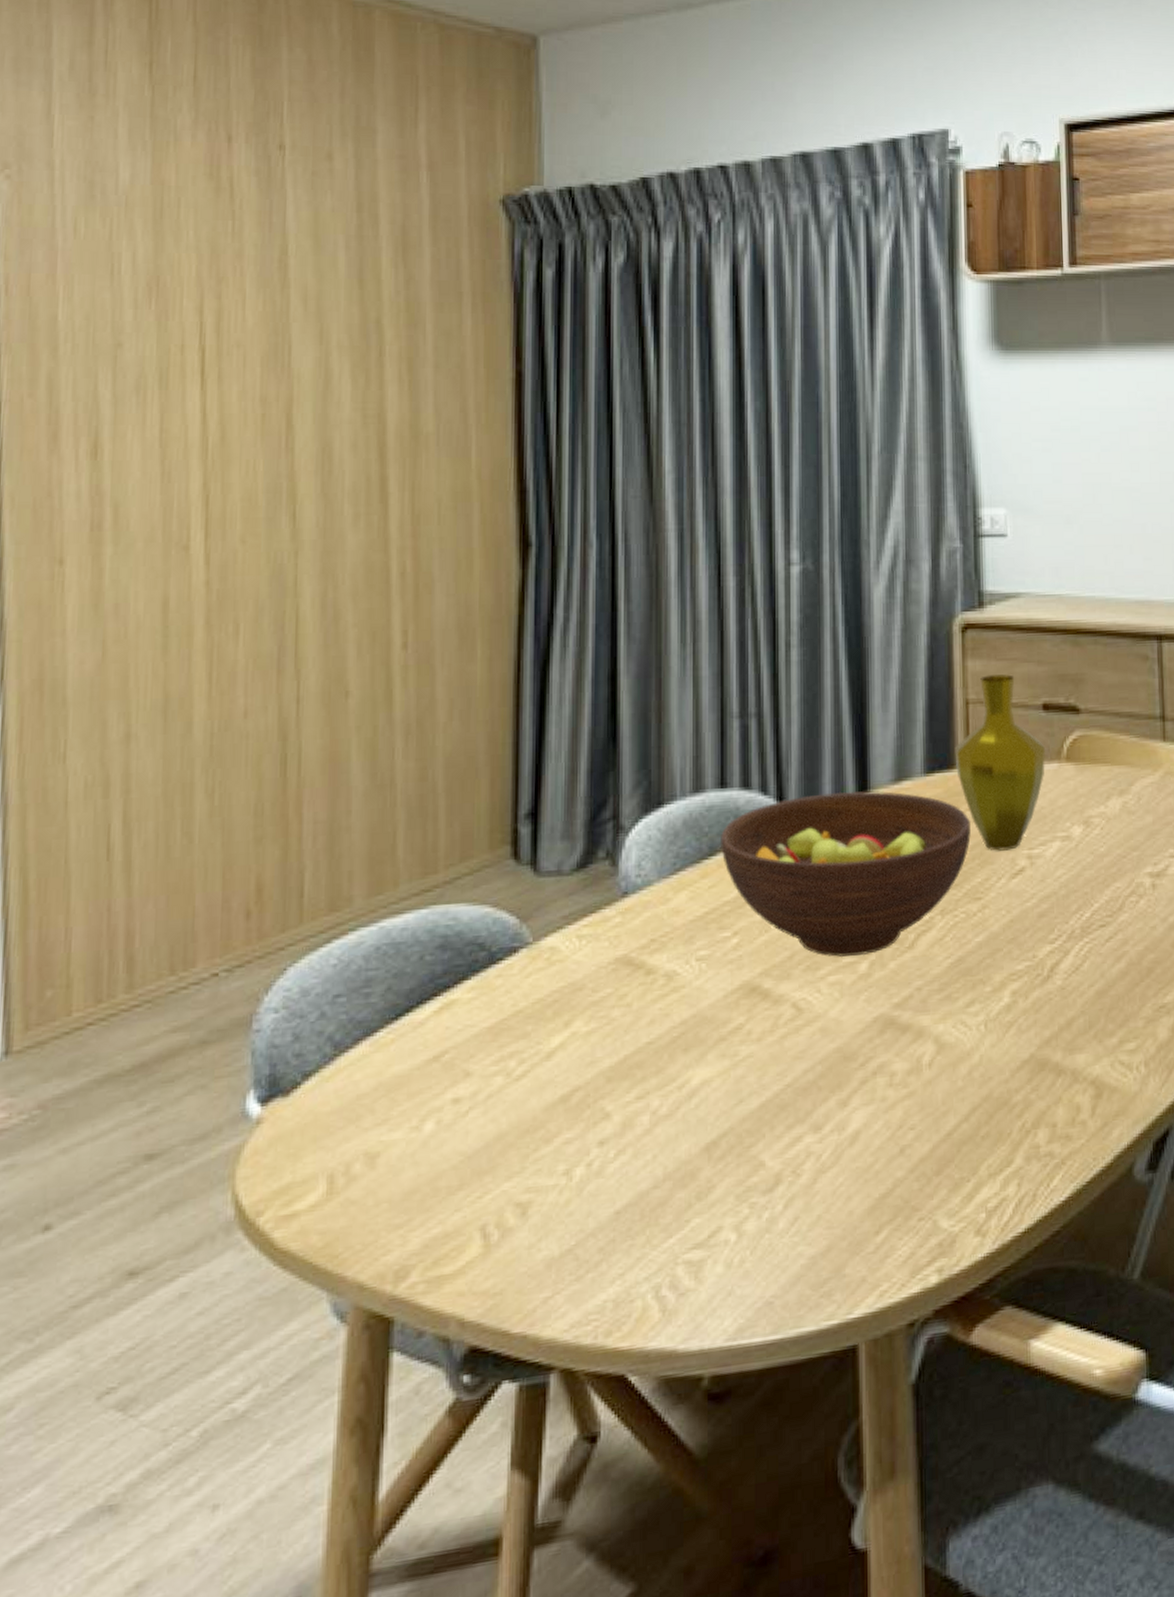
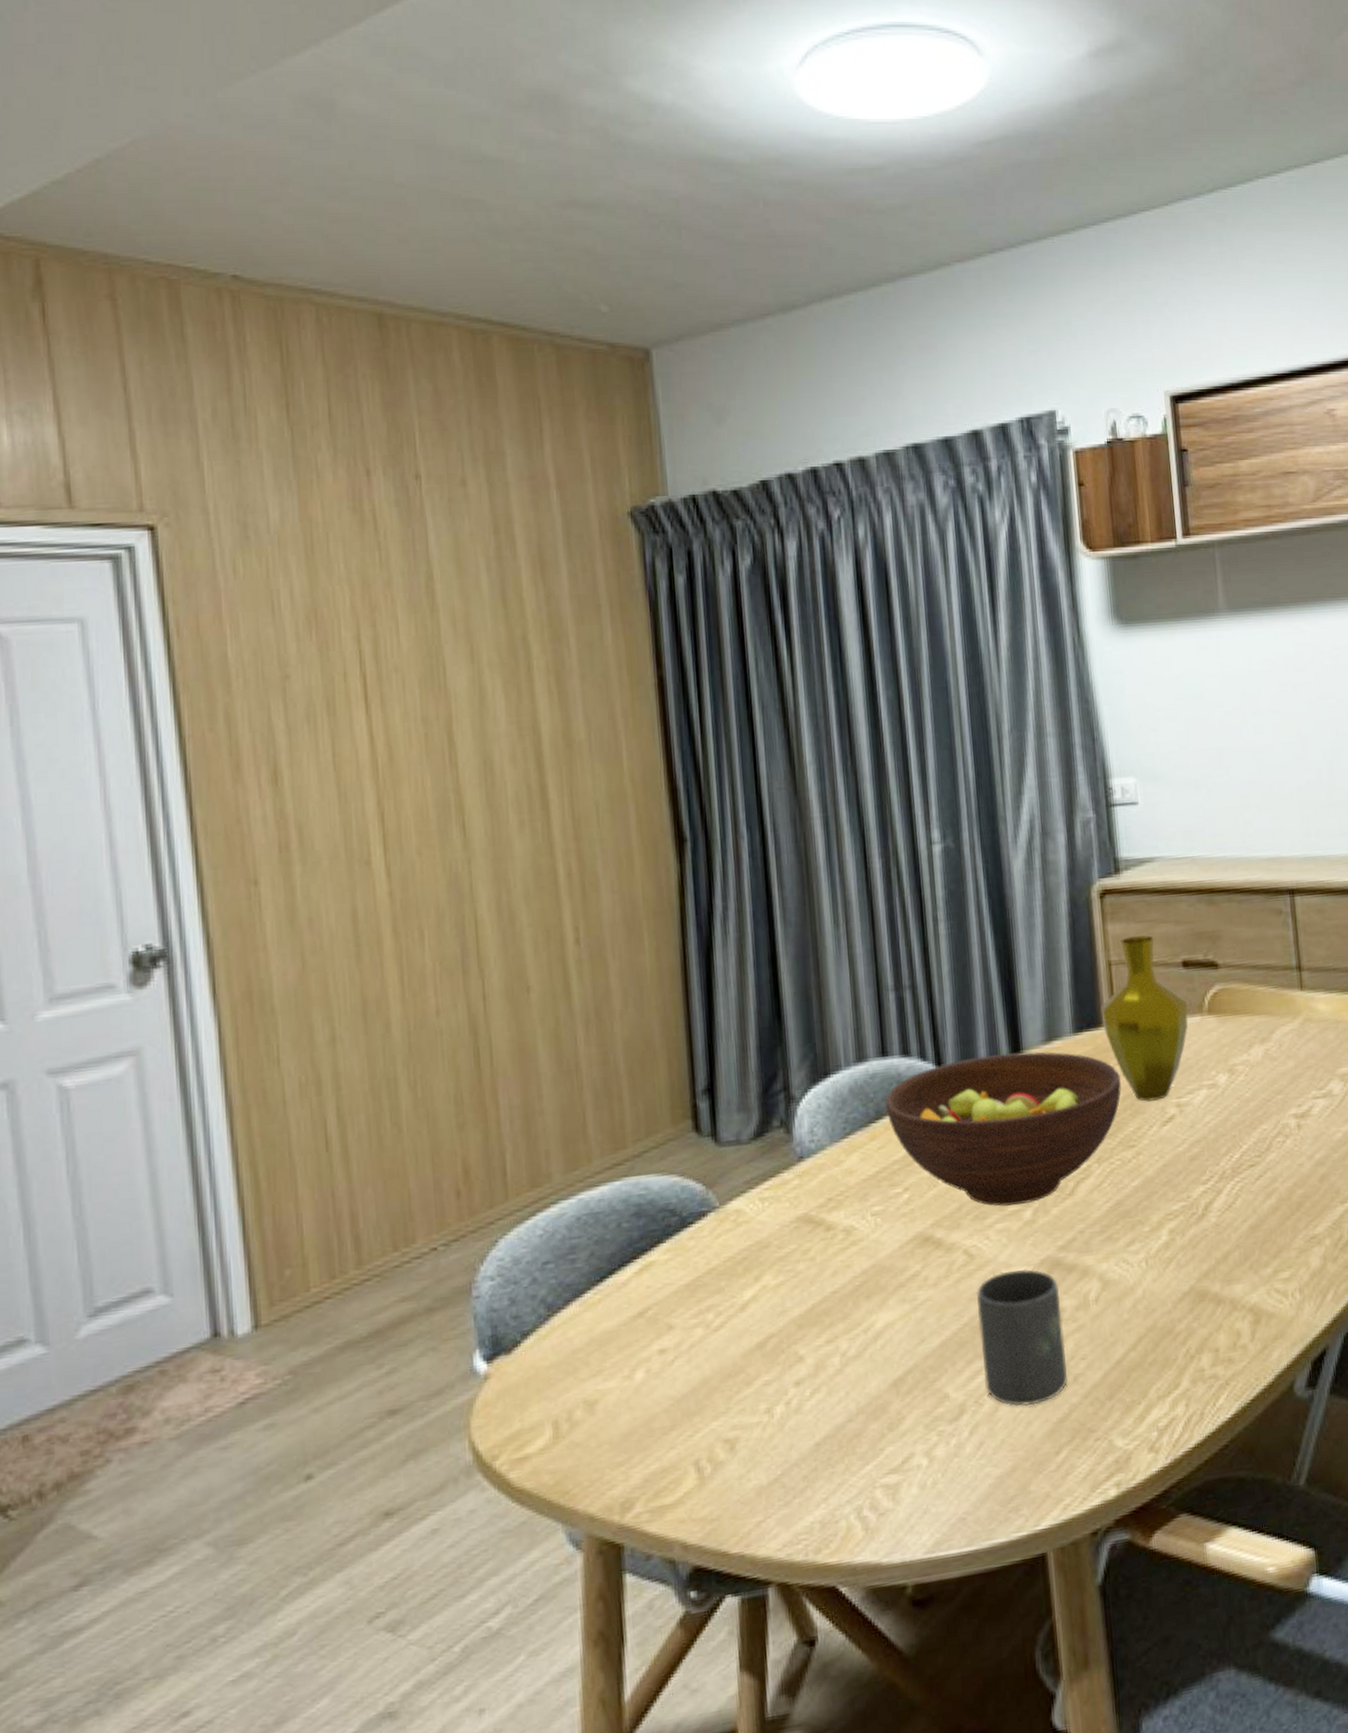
mug: none [802,1026,894,1179] -> present [977,1268,1068,1407]

